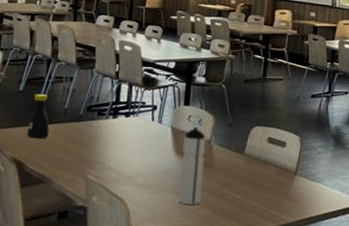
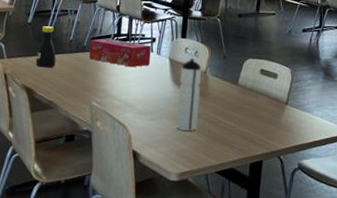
tissue box: none [85,106,153,137] -> present [89,38,152,68]

